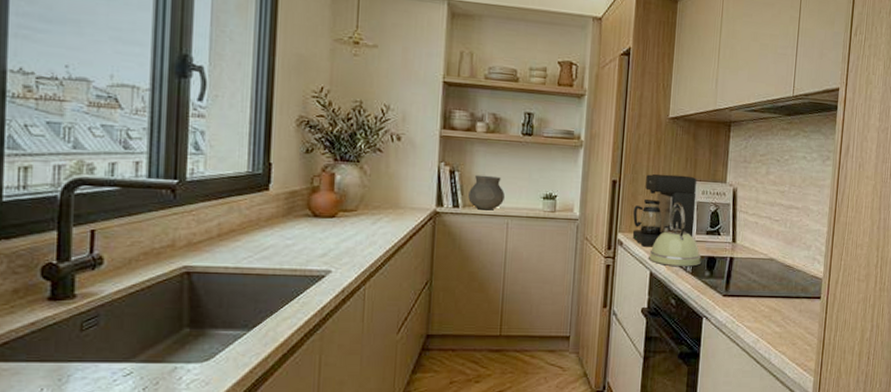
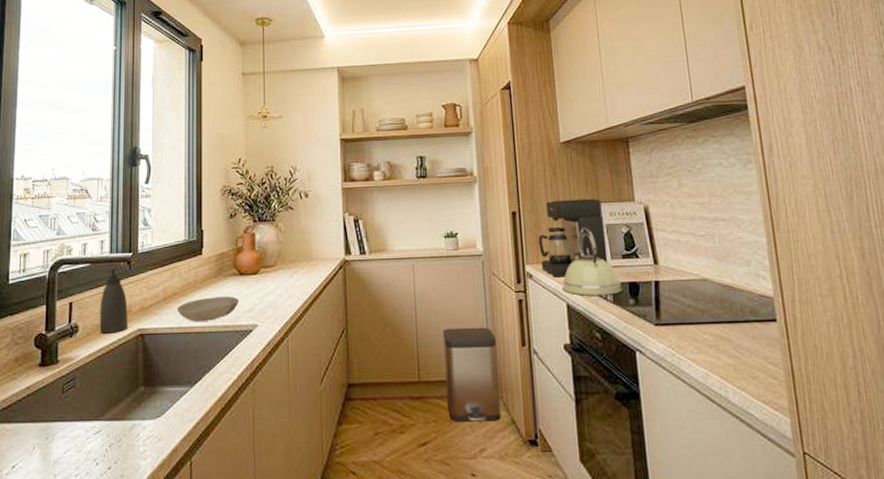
soap dispenser: none [131,195,171,269] -> present [99,268,128,334]
bowl: none [234,237,312,263] -> present [176,296,239,322]
ceramic pot: present [468,174,505,210] -> none [373,220,407,255]
pedal bin: none [524,287,581,374] -> present [442,327,502,422]

